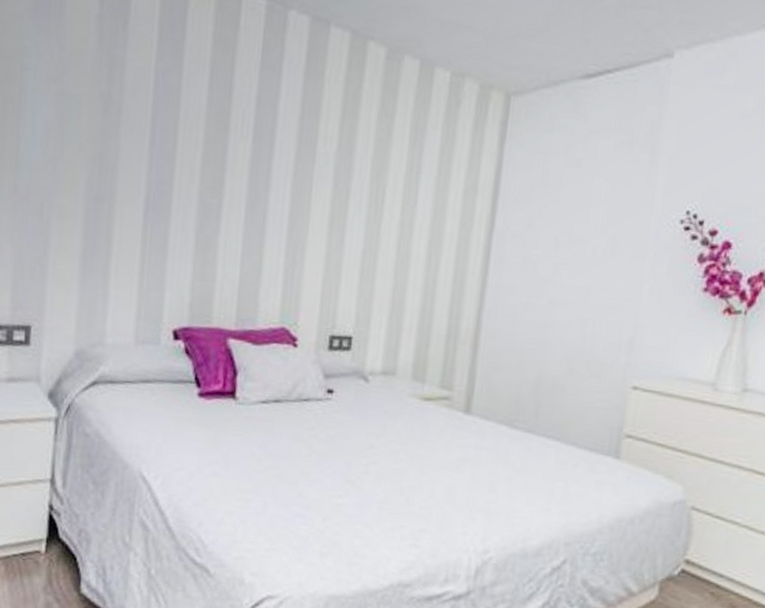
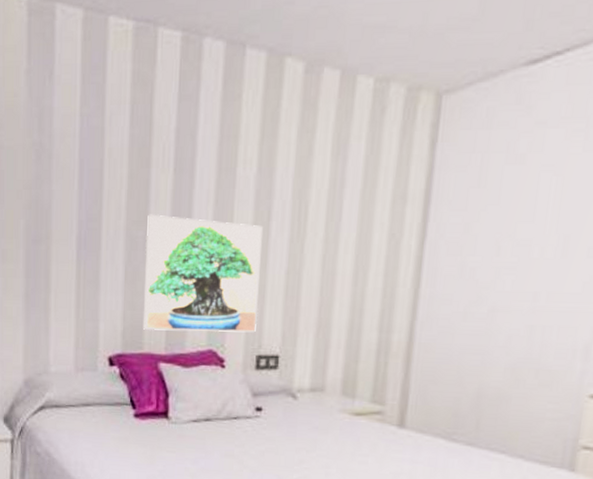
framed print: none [213,181,341,312] -> present [143,214,263,333]

